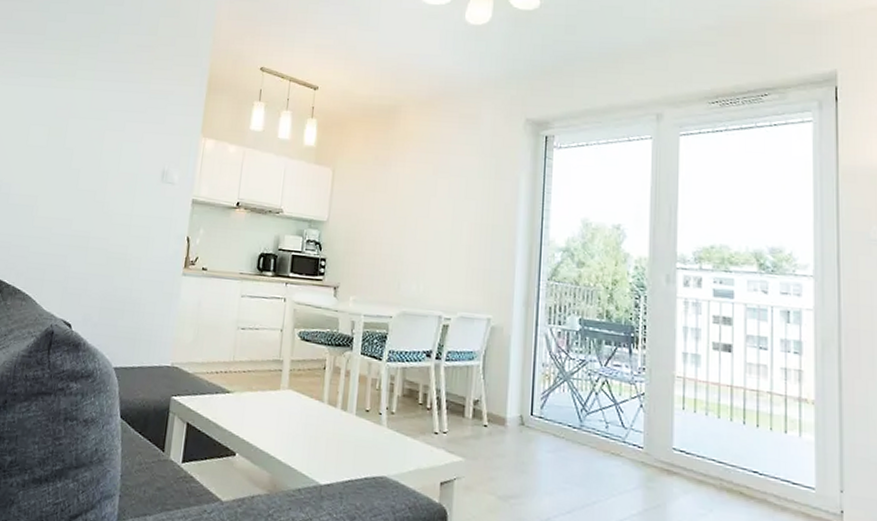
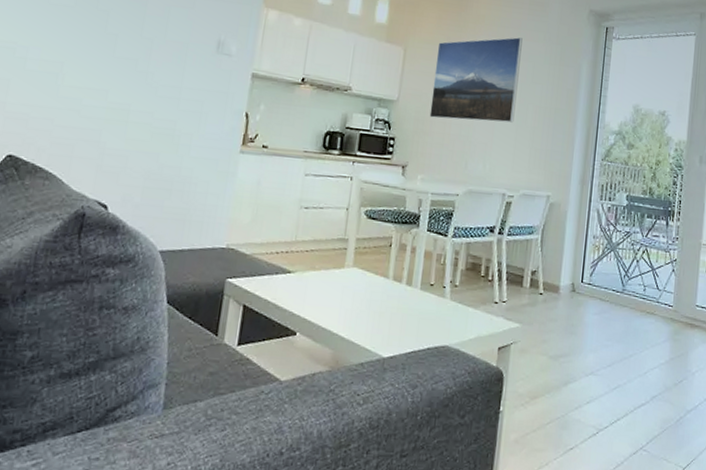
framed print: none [359,152,454,241] -> present [429,37,523,123]

